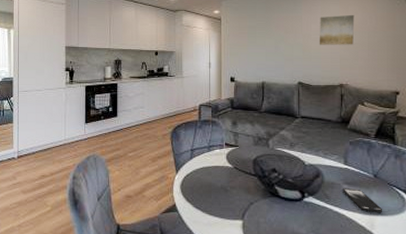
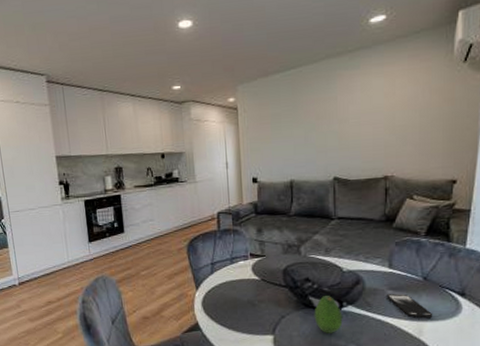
fruit: none [279,186,304,222] -> present [314,296,343,333]
wall art: present [319,14,355,45] -> none [358,89,403,131]

